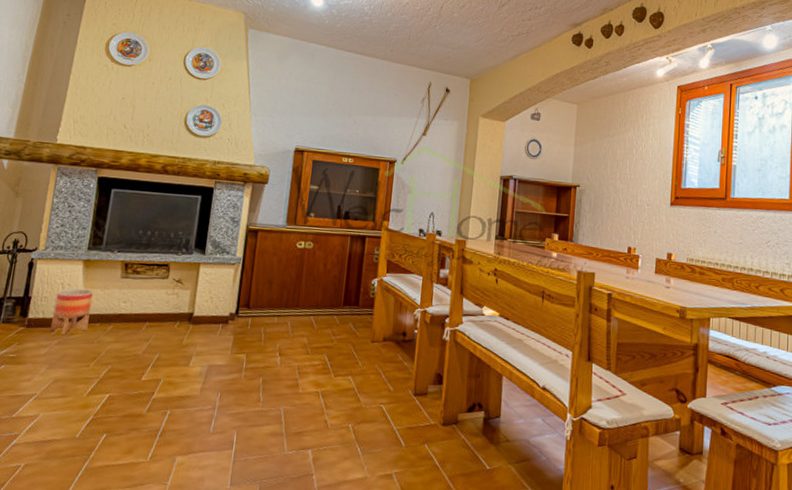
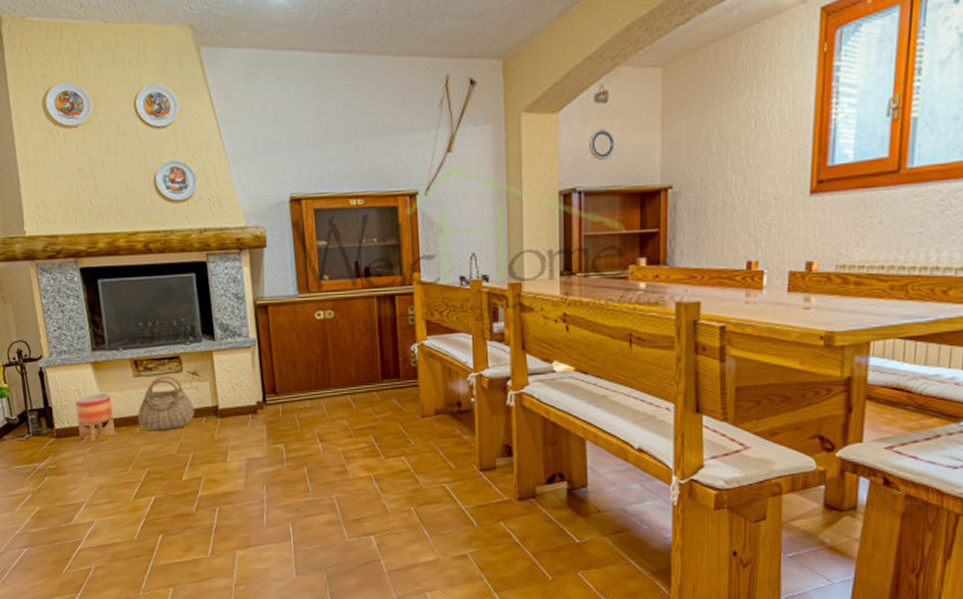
basket: none [113,279,171,331] -> present [137,375,195,431]

